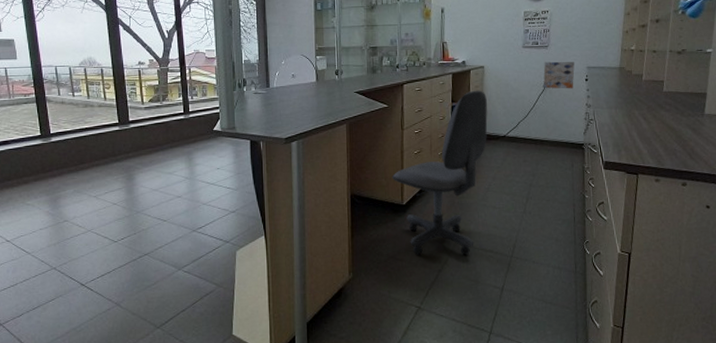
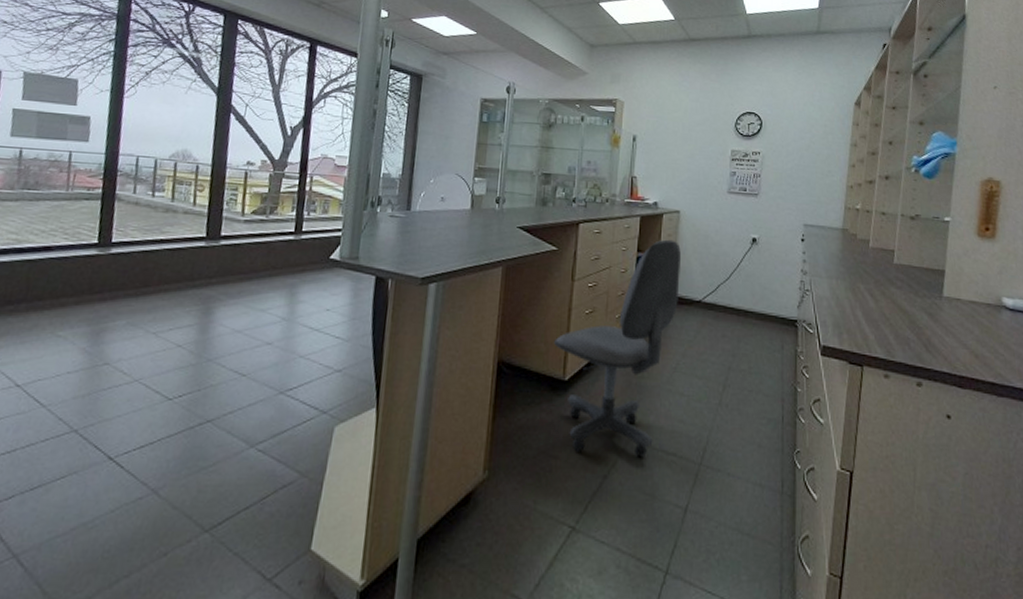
wall art: present [543,61,575,89] -> none [750,213,789,250]

